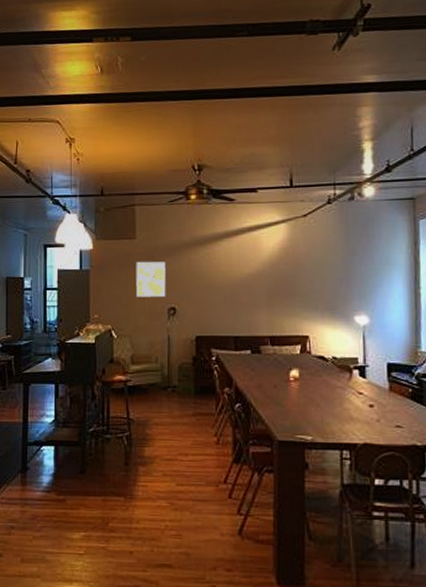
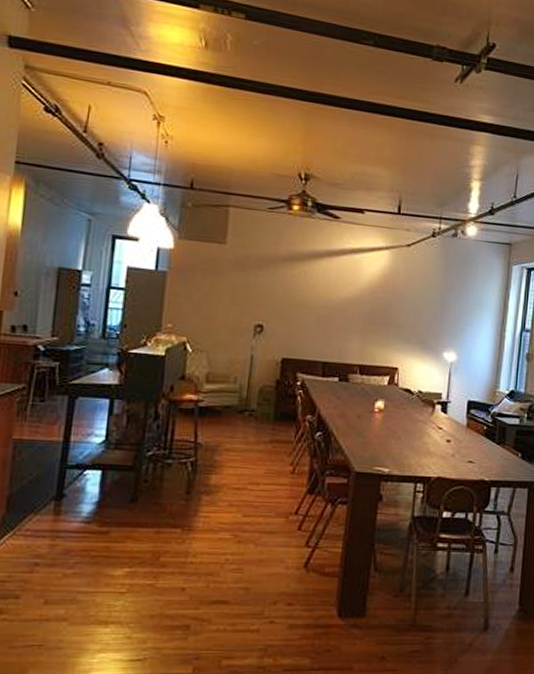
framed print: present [136,261,166,297] -> none [220,269,257,312]

